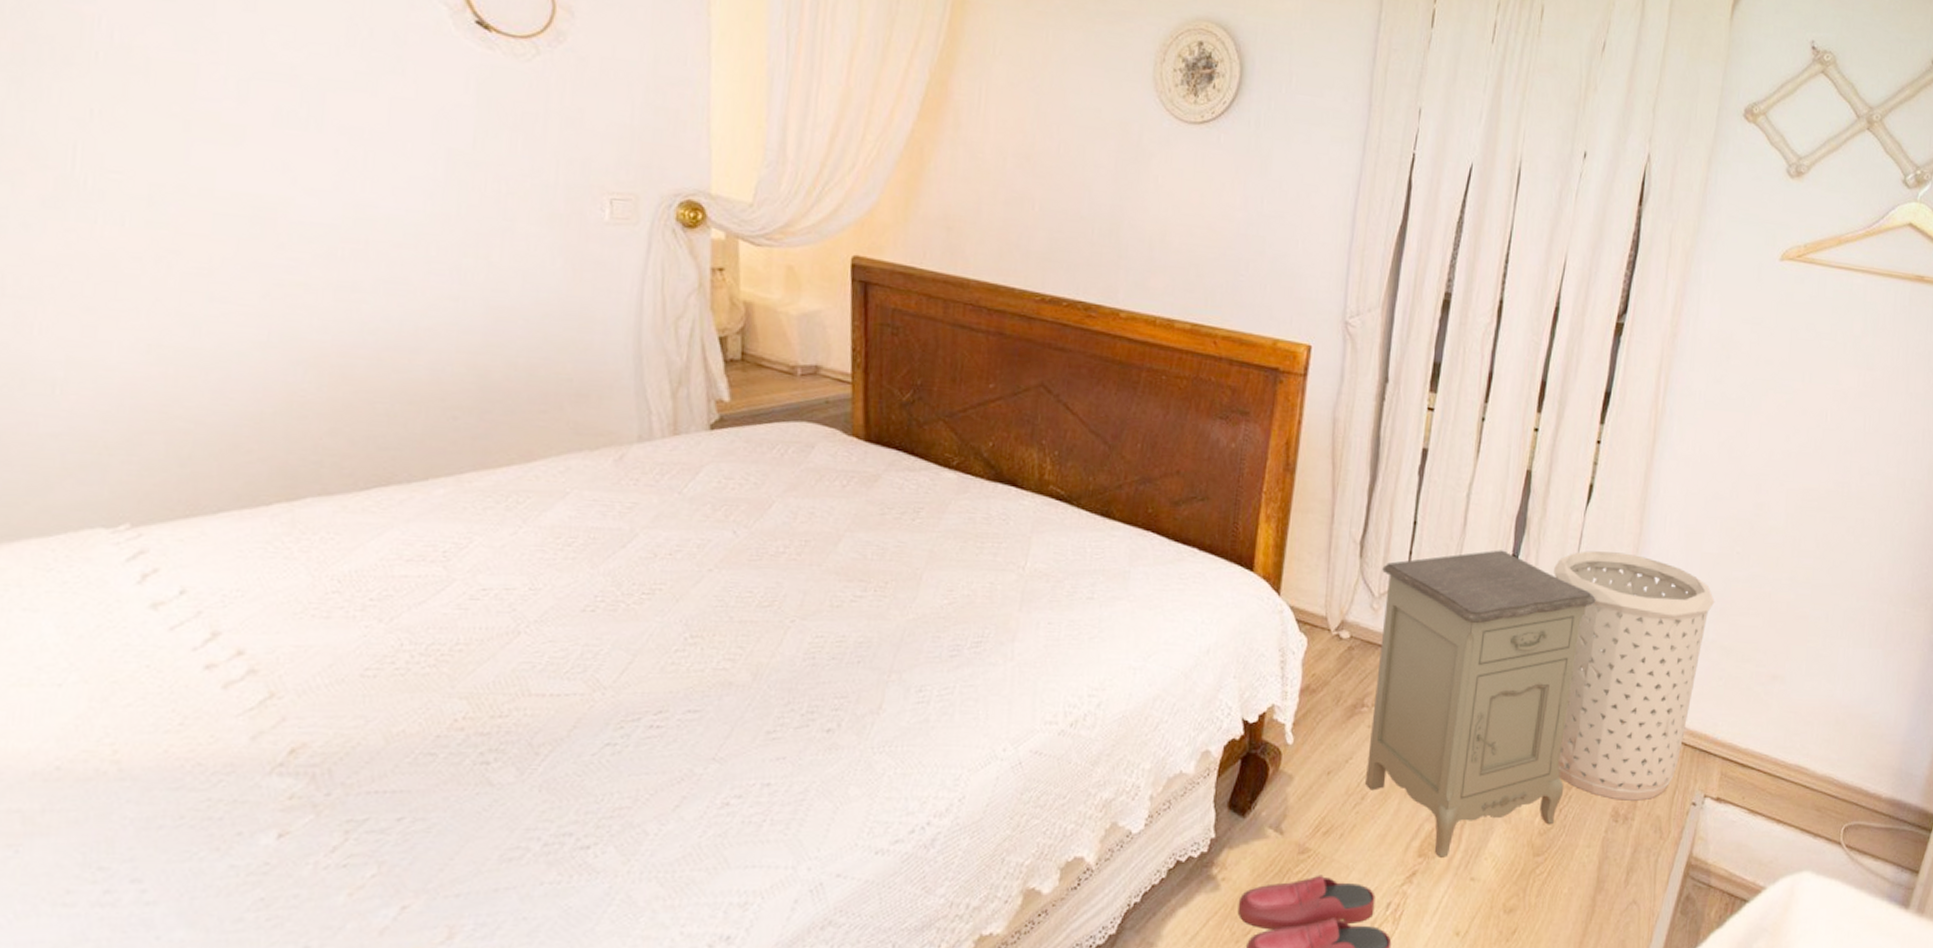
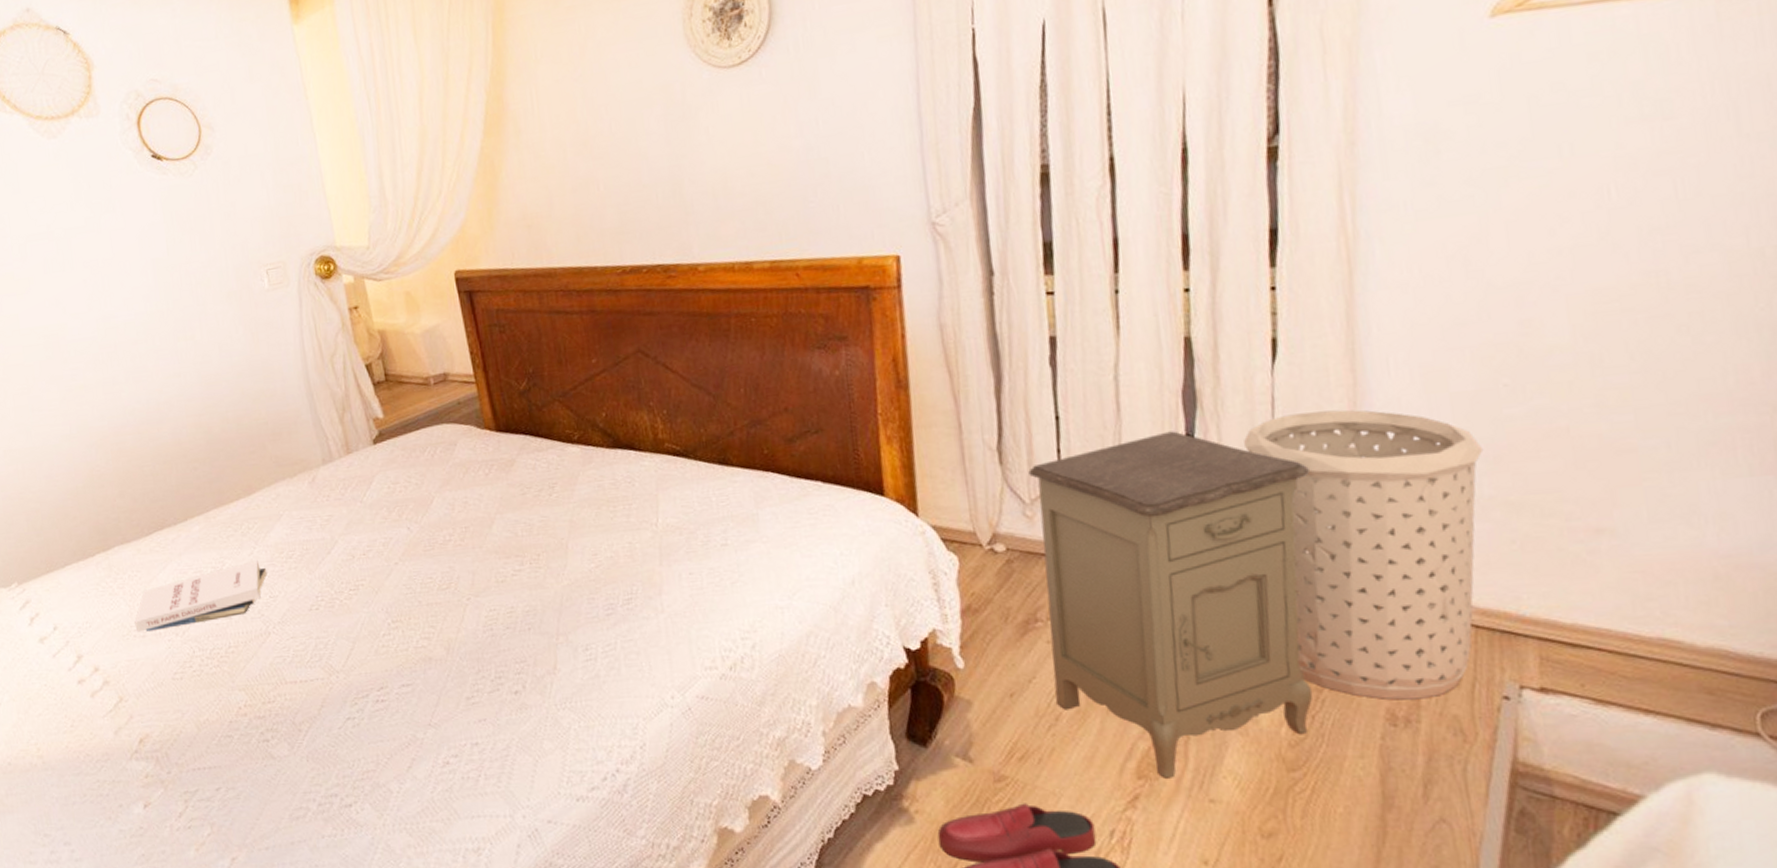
books: none [316,541,533,612] -> present [134,559,267,632]

